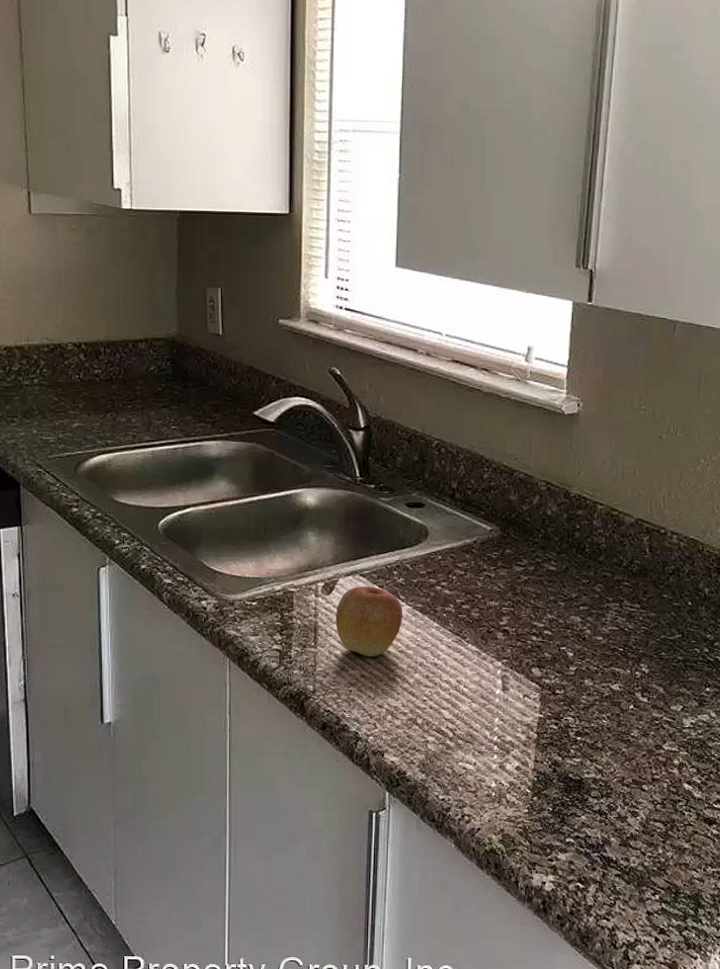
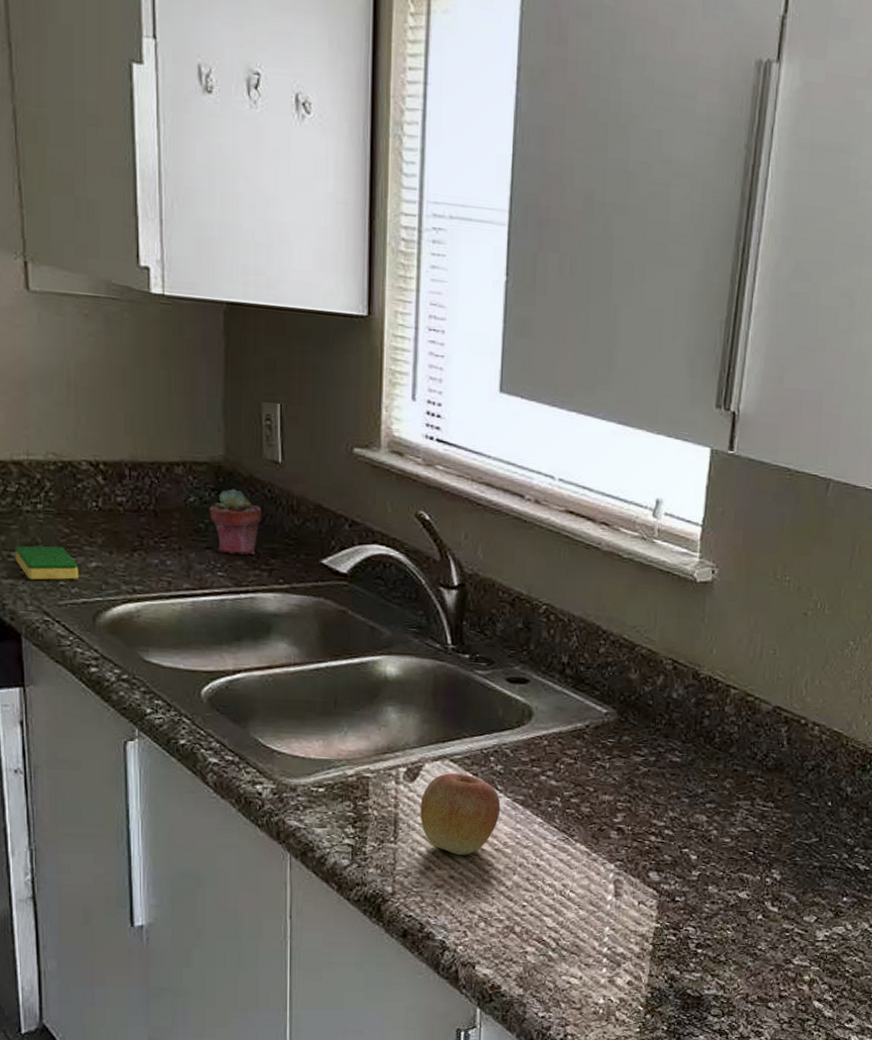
dish sponge: none [16,411,65,440] -> present [15,546,79,580]
potted succulent: none [165,358,207,411] -> present [209,489,262,556]

